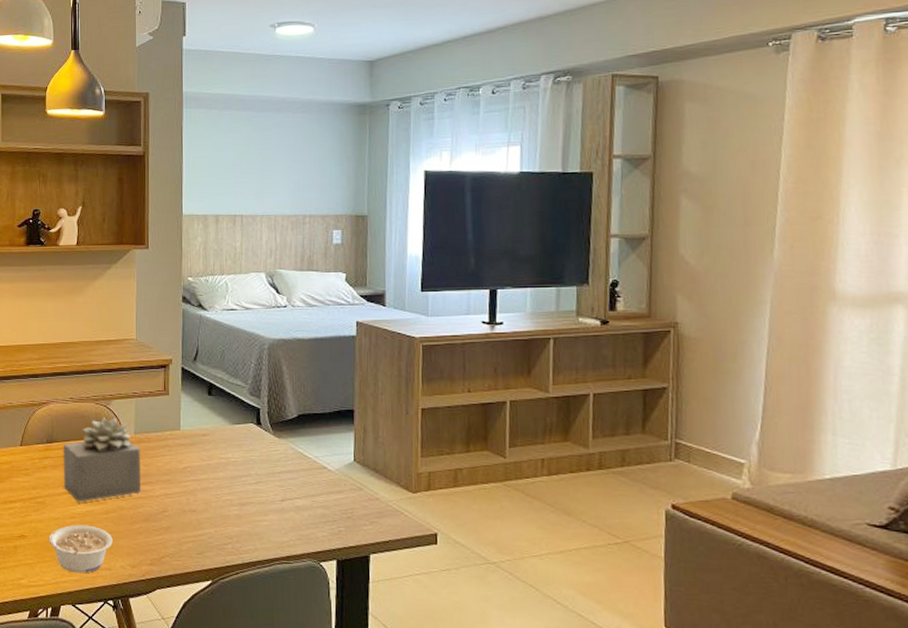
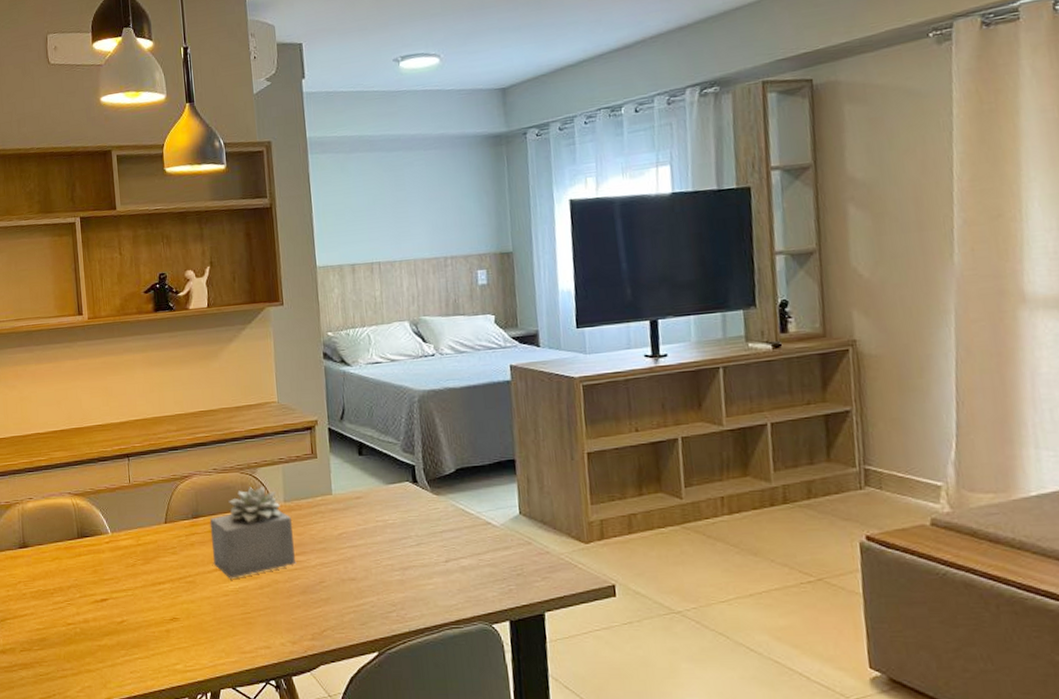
legume: present [48,524,113,573] -> none [202,602,270,654]

